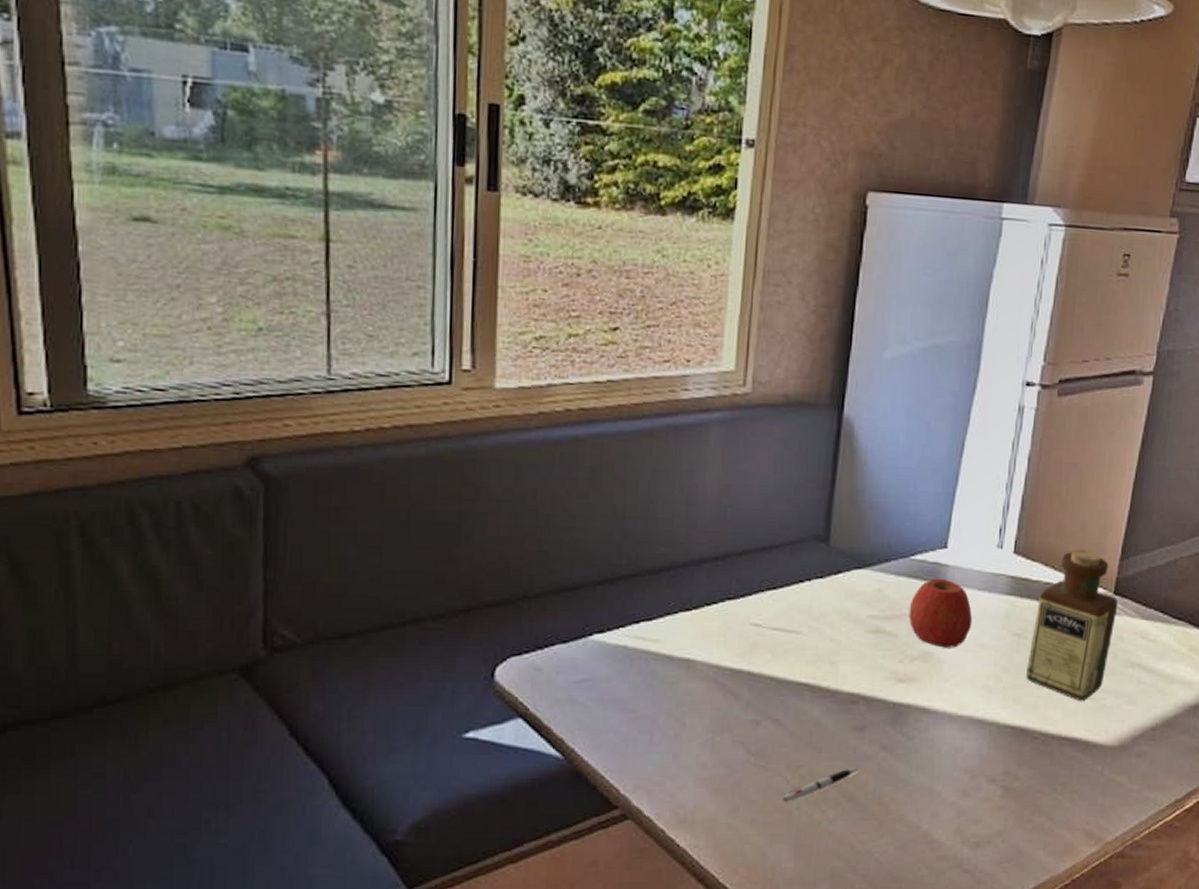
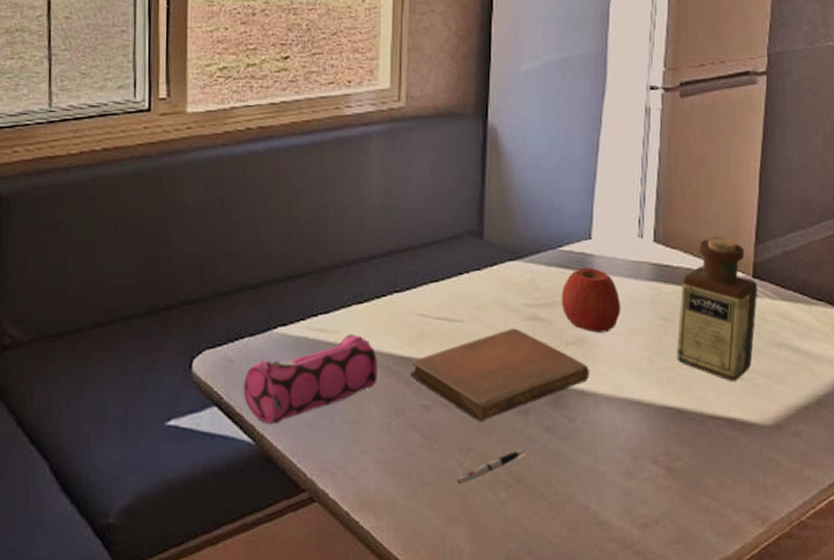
pencil case: none [552,643,704,738] -> present [243,334,377,425]
notebook: none [739,641,933,738] -> present [410,328,589,421]

